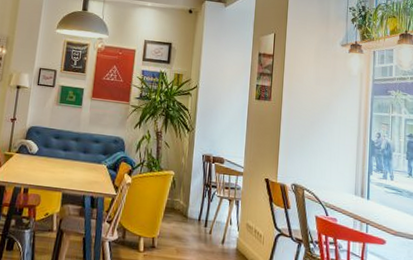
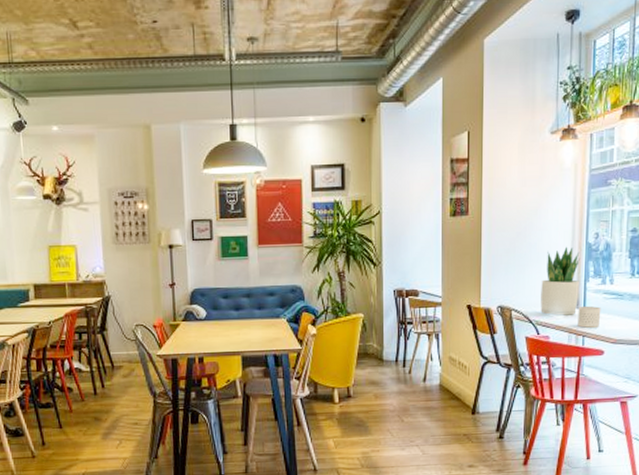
planter: none [329,140,364,203] -> present [540,246,580,316]
mug: none [362,195,383,218] -> present [577,305,601,329]

